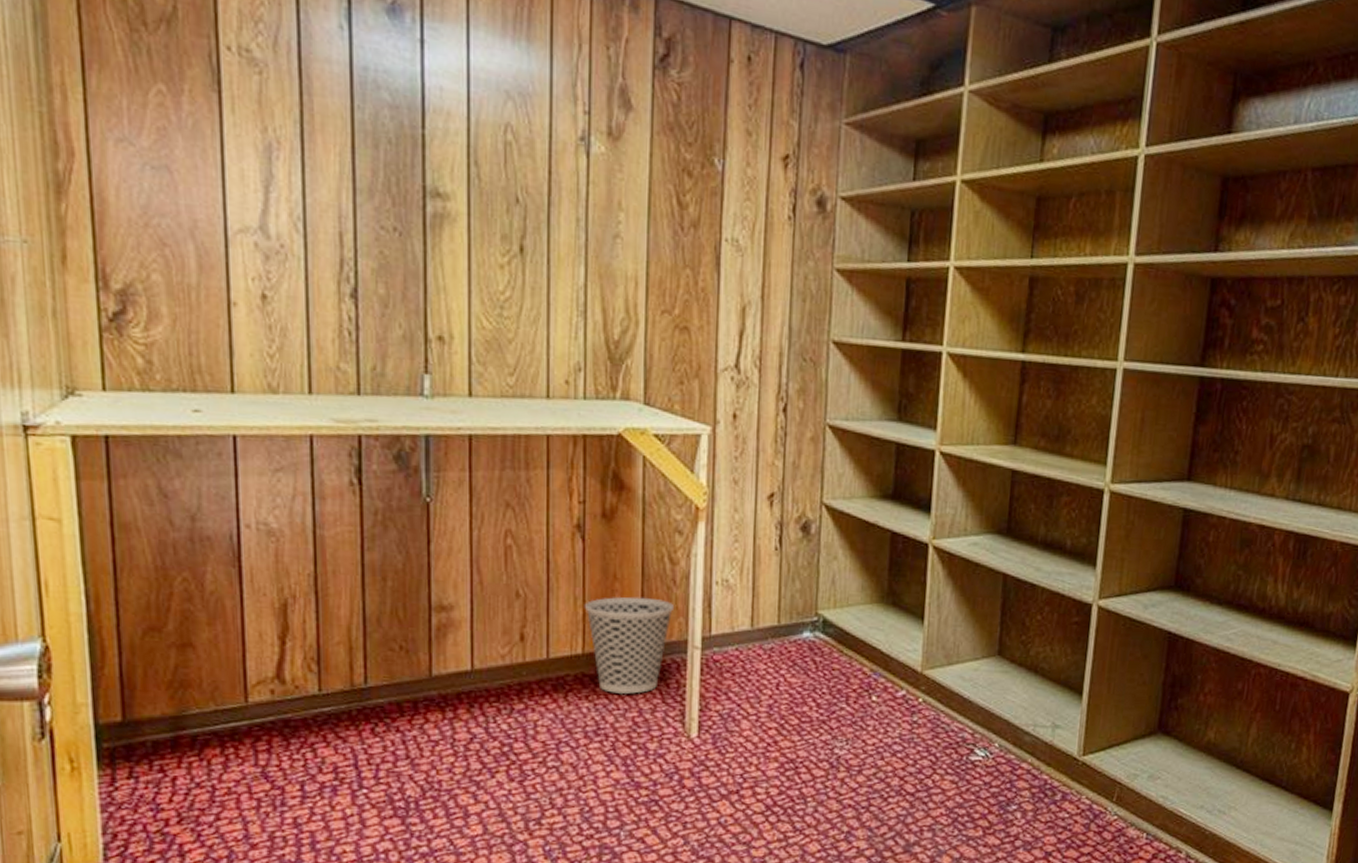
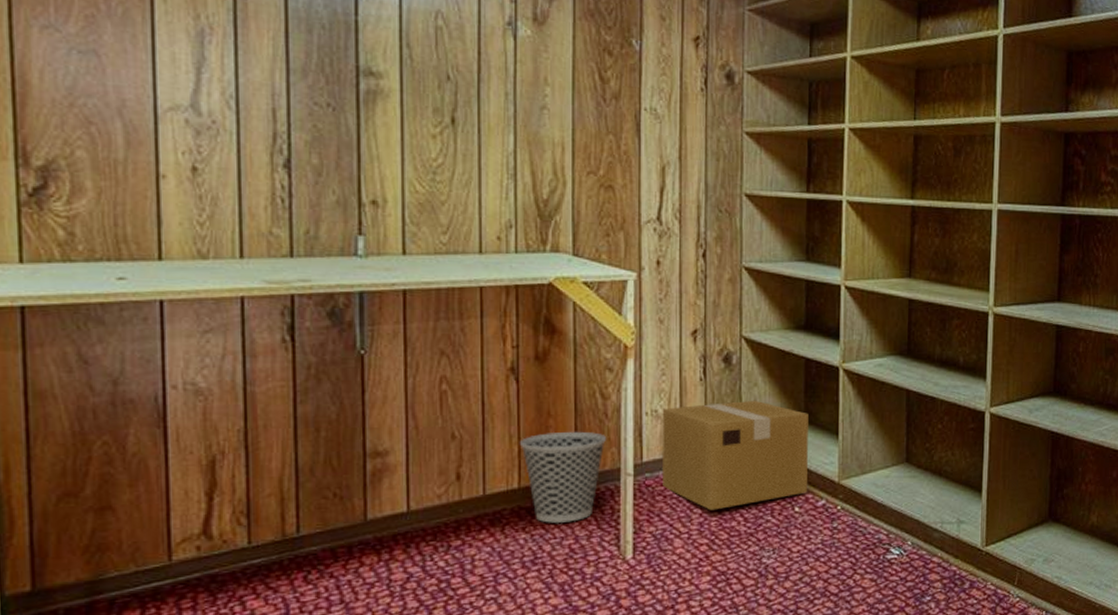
cardboard box: none [731,575,892,693] -> present [662,400,809,511]

